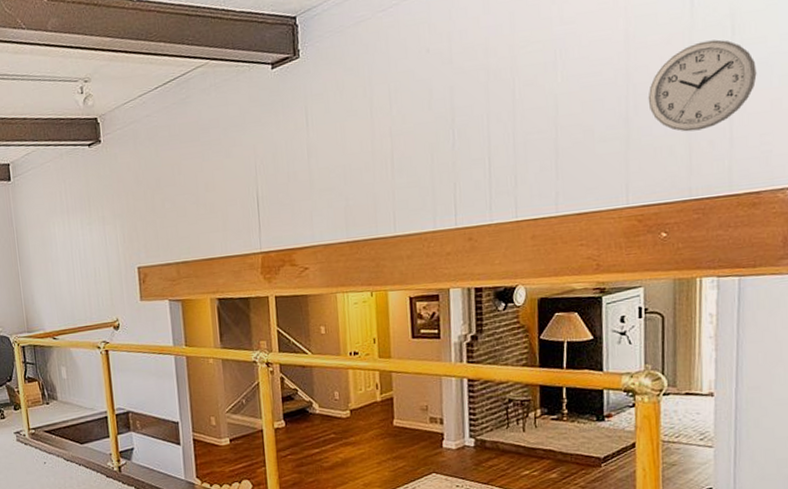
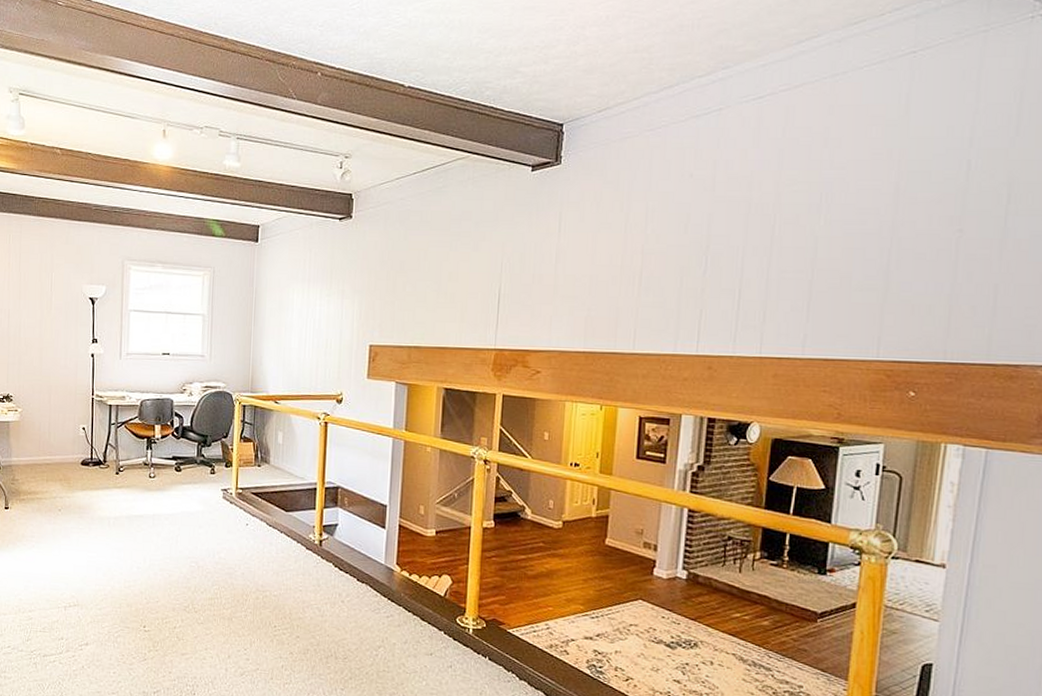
wall clock: present [648,39,757,132] -> none [911,206,1029,294]

